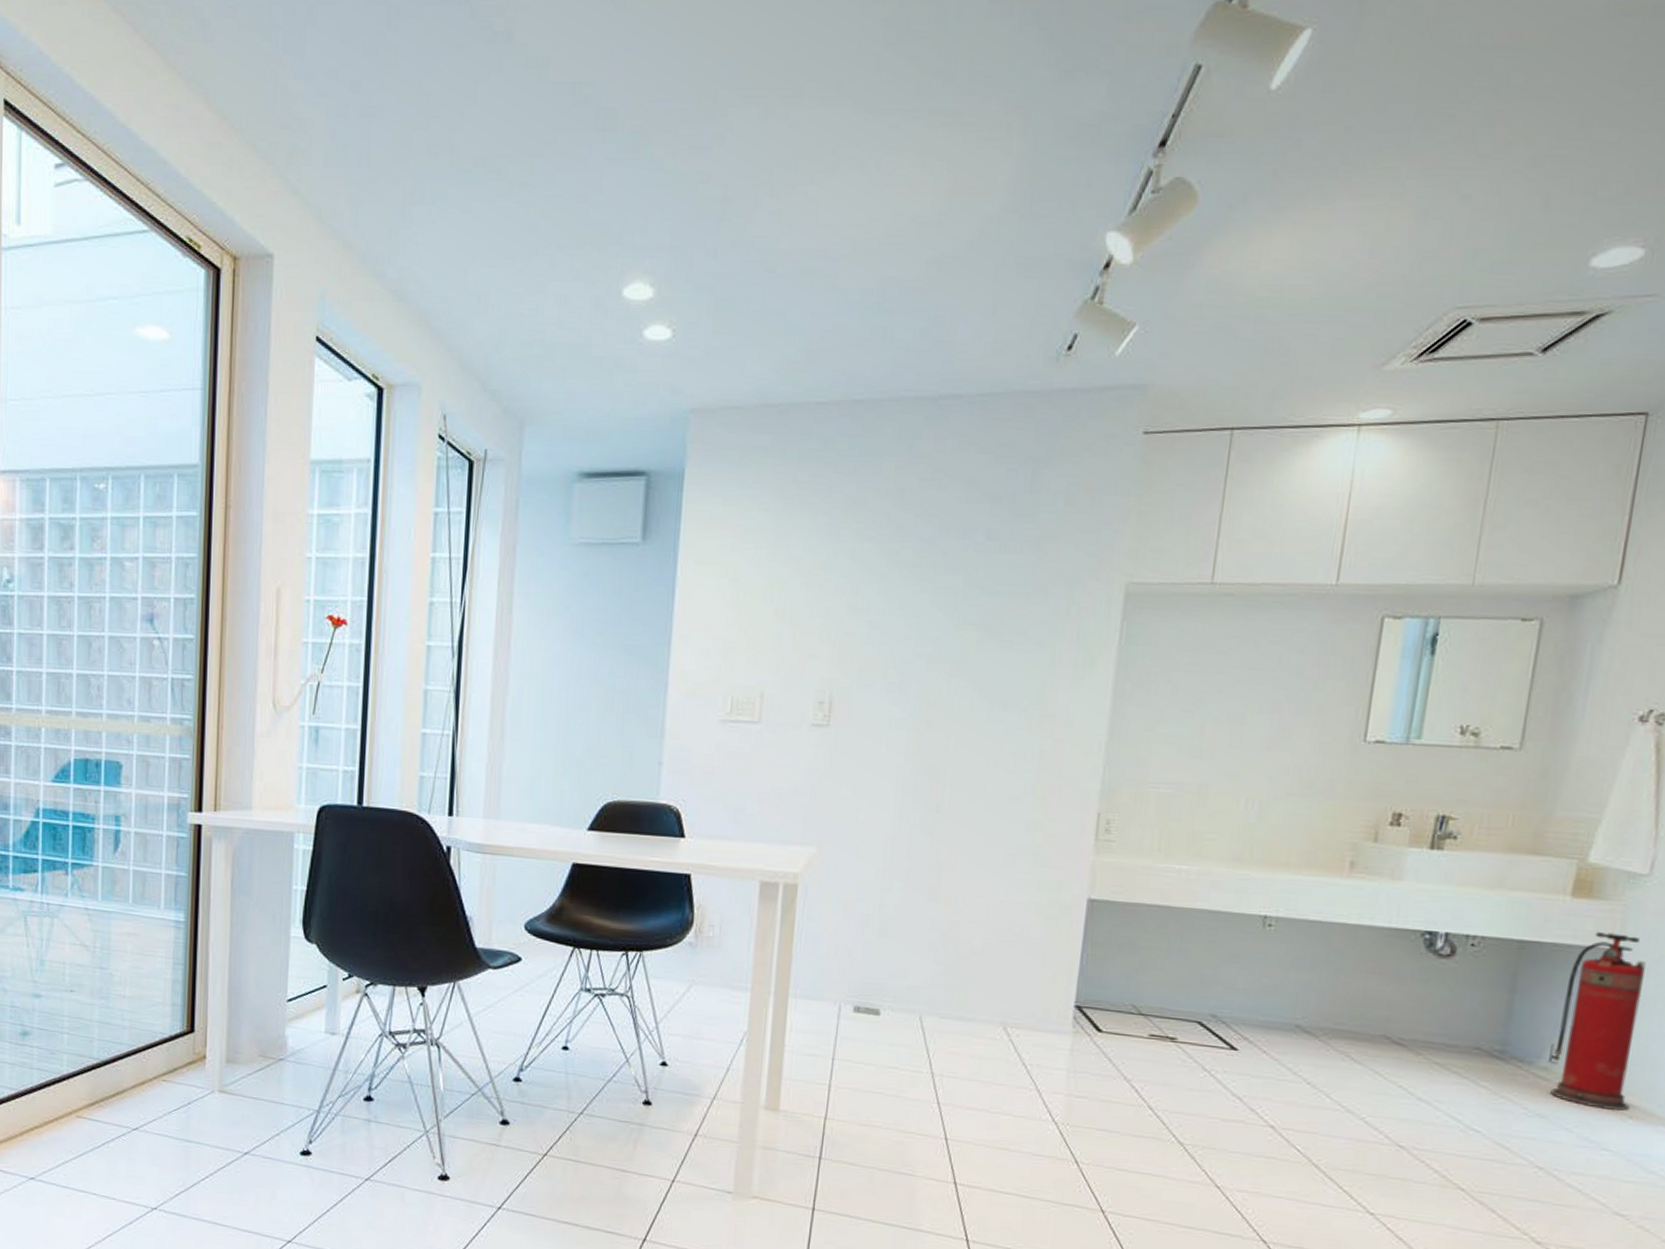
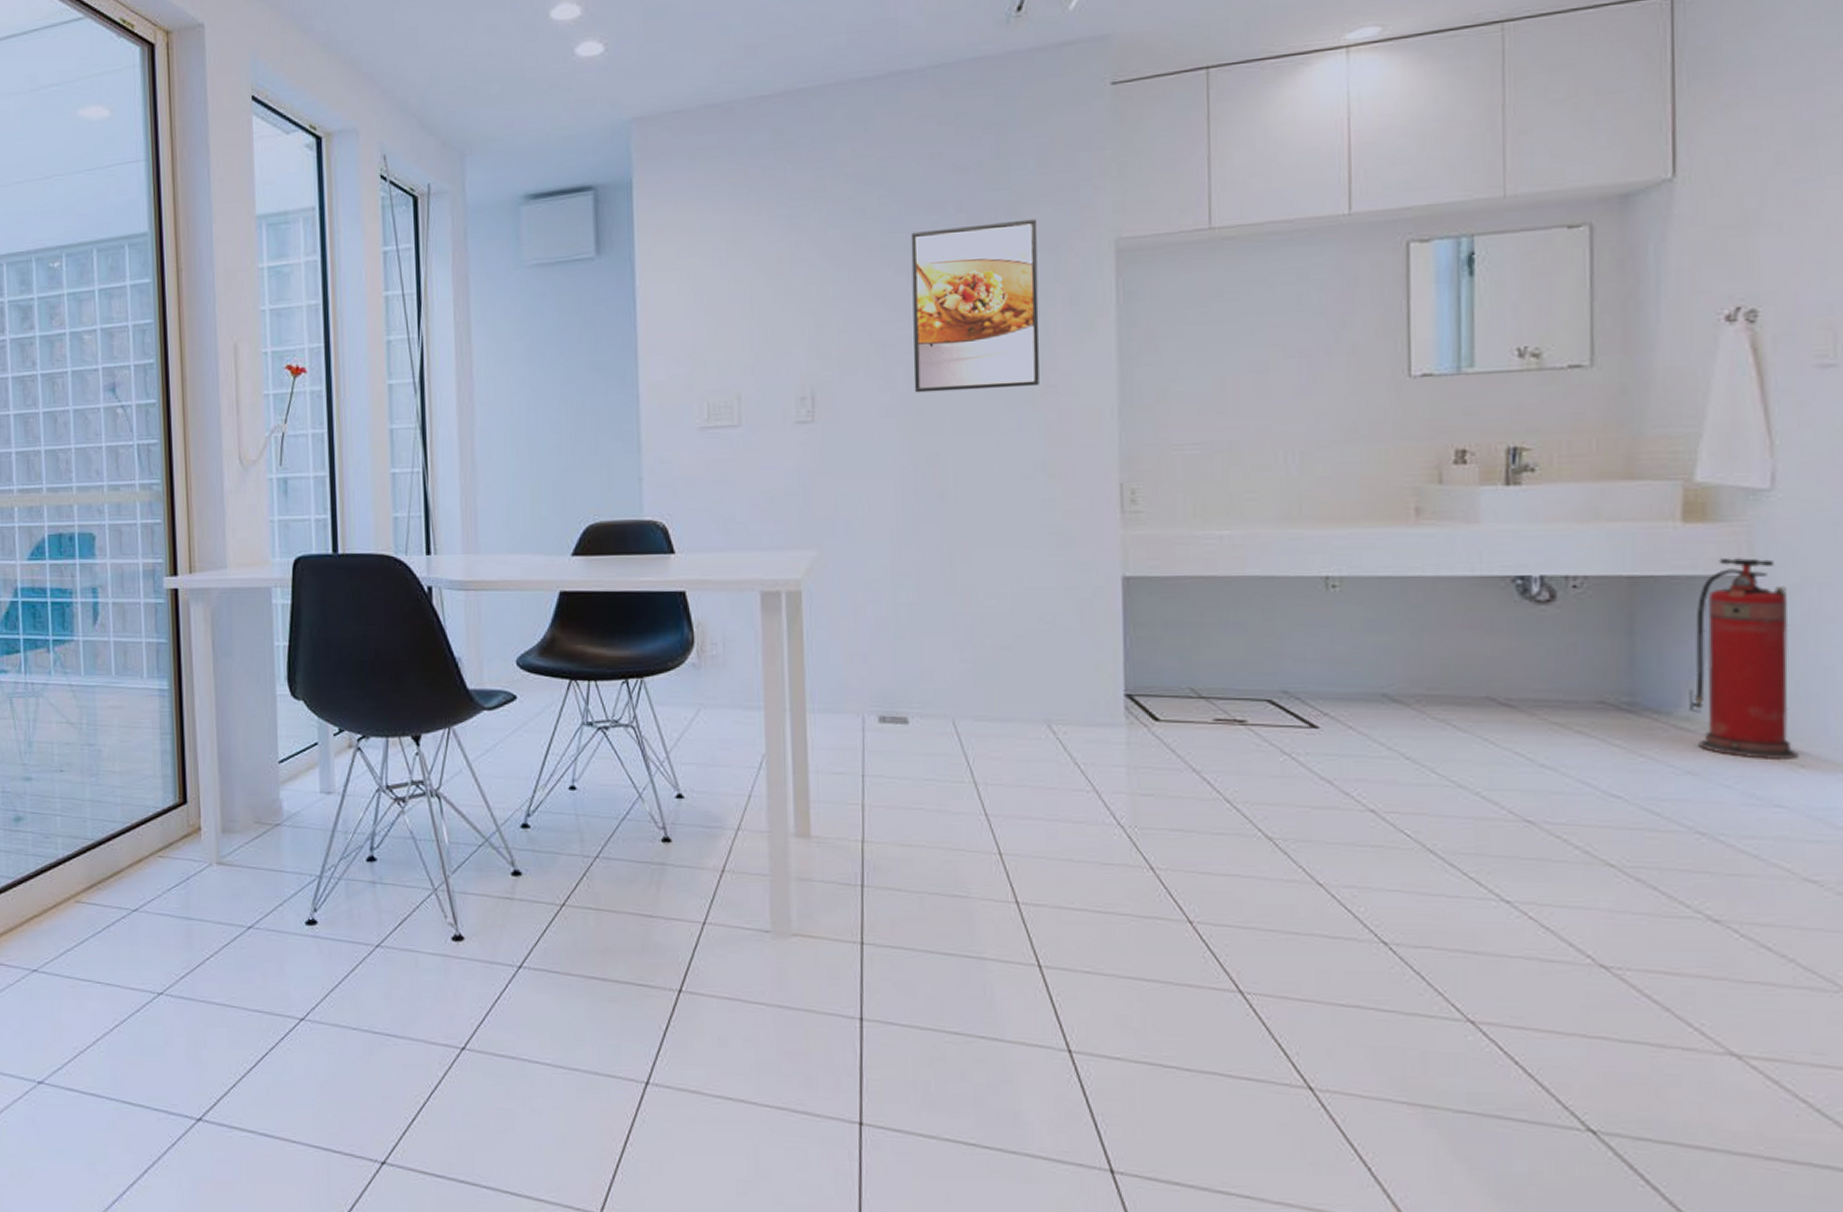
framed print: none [924,554,1057,714] -> present [910,218,1040,393]

